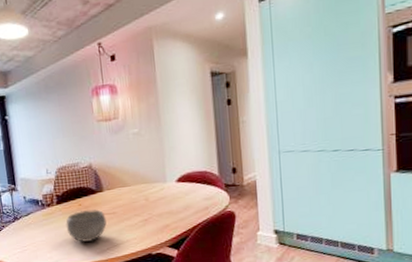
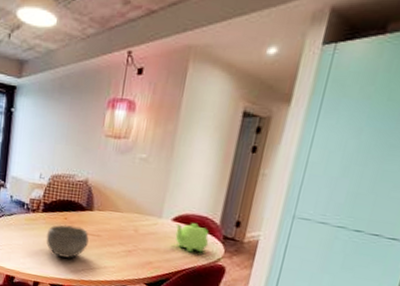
teapot: none [180,179,214,207] -> present [175,223,209,253]

